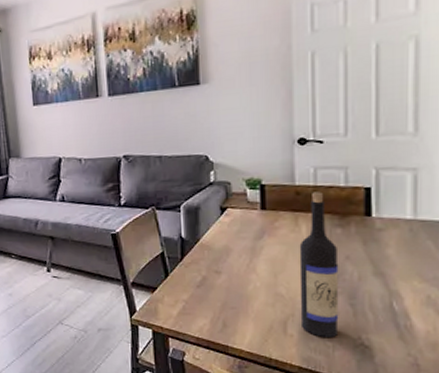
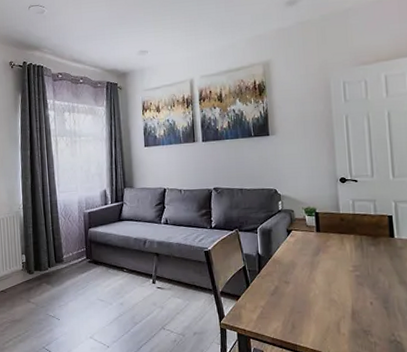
wine bottle: present [299,192,339,337] -> none [345,218,377,335]

